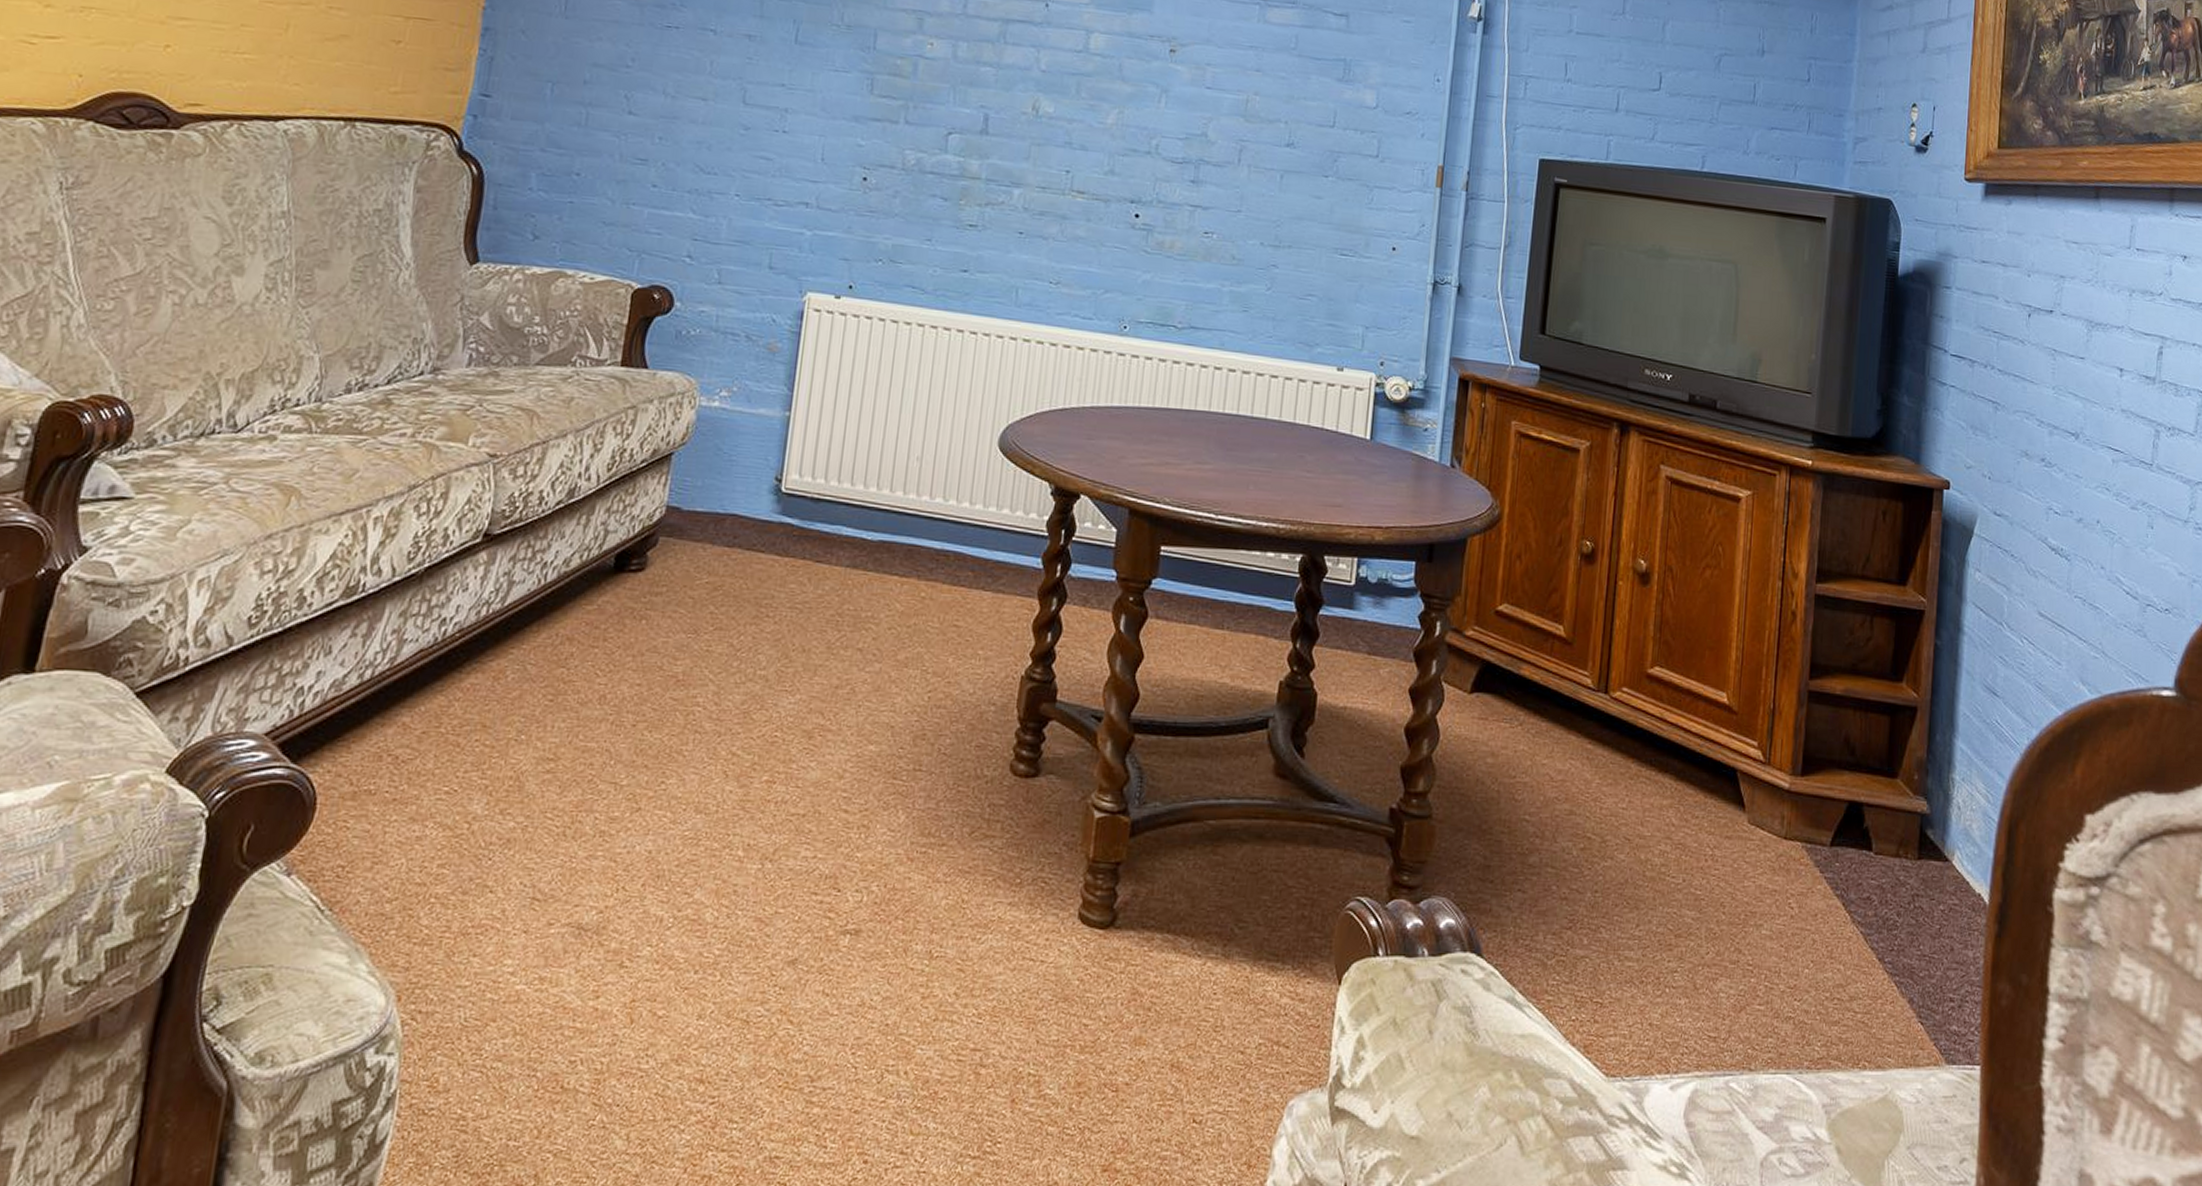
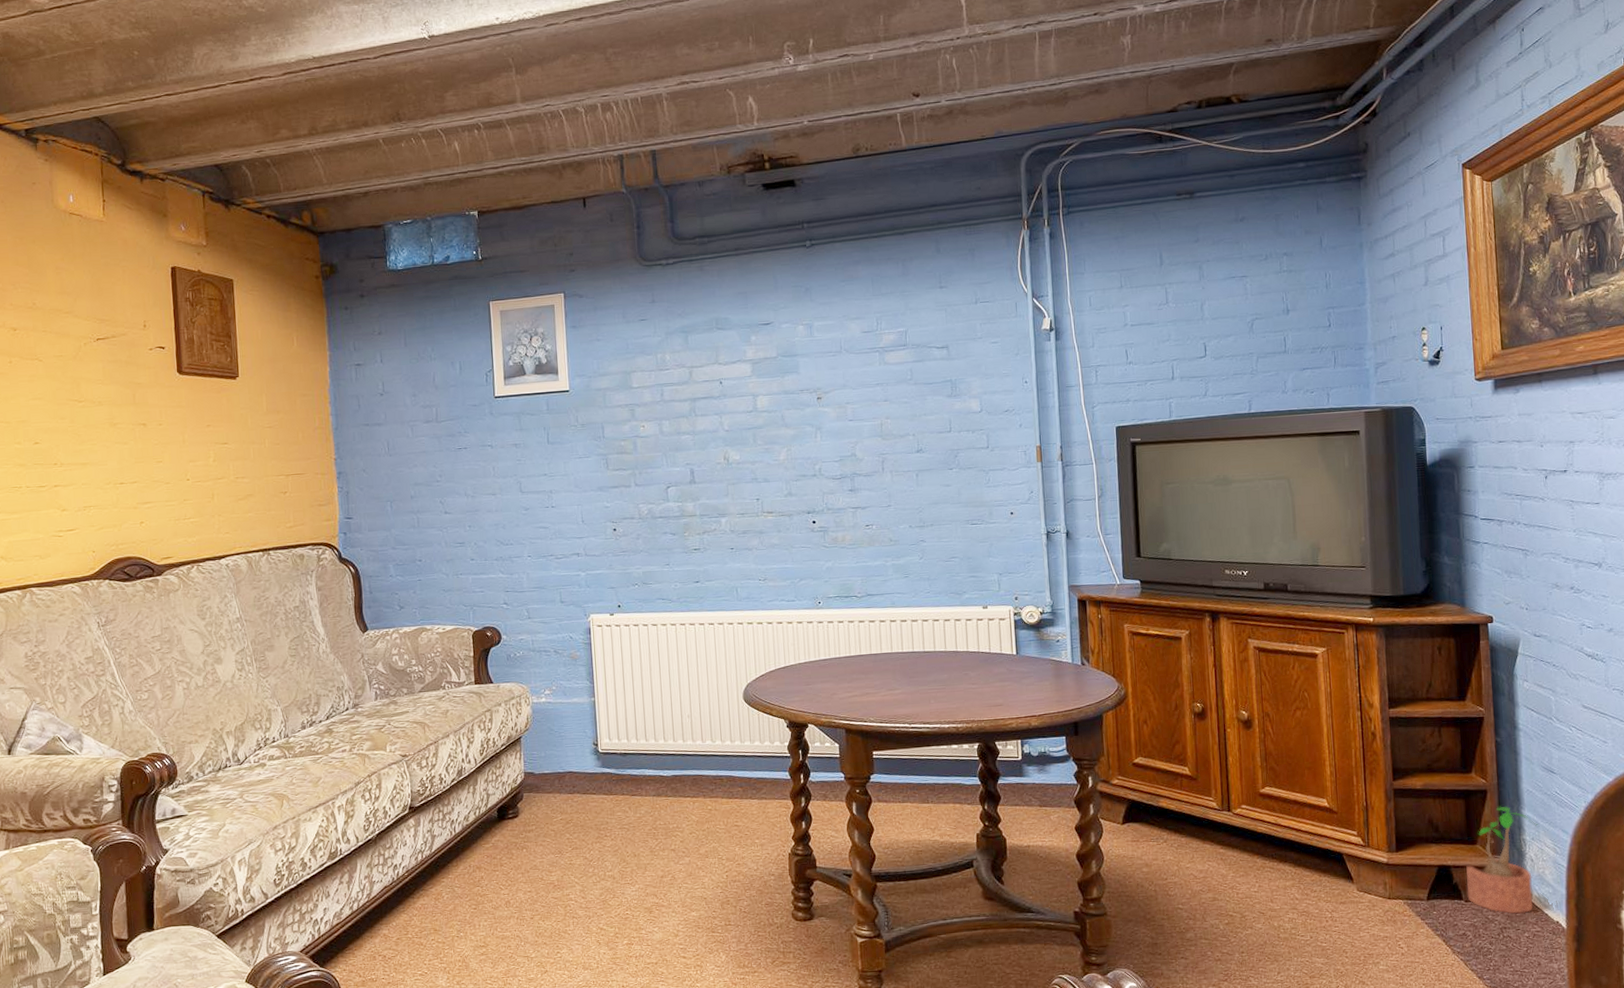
potted plant: none [1878,730,1973,878] -> present [1466,806,1540,914]

